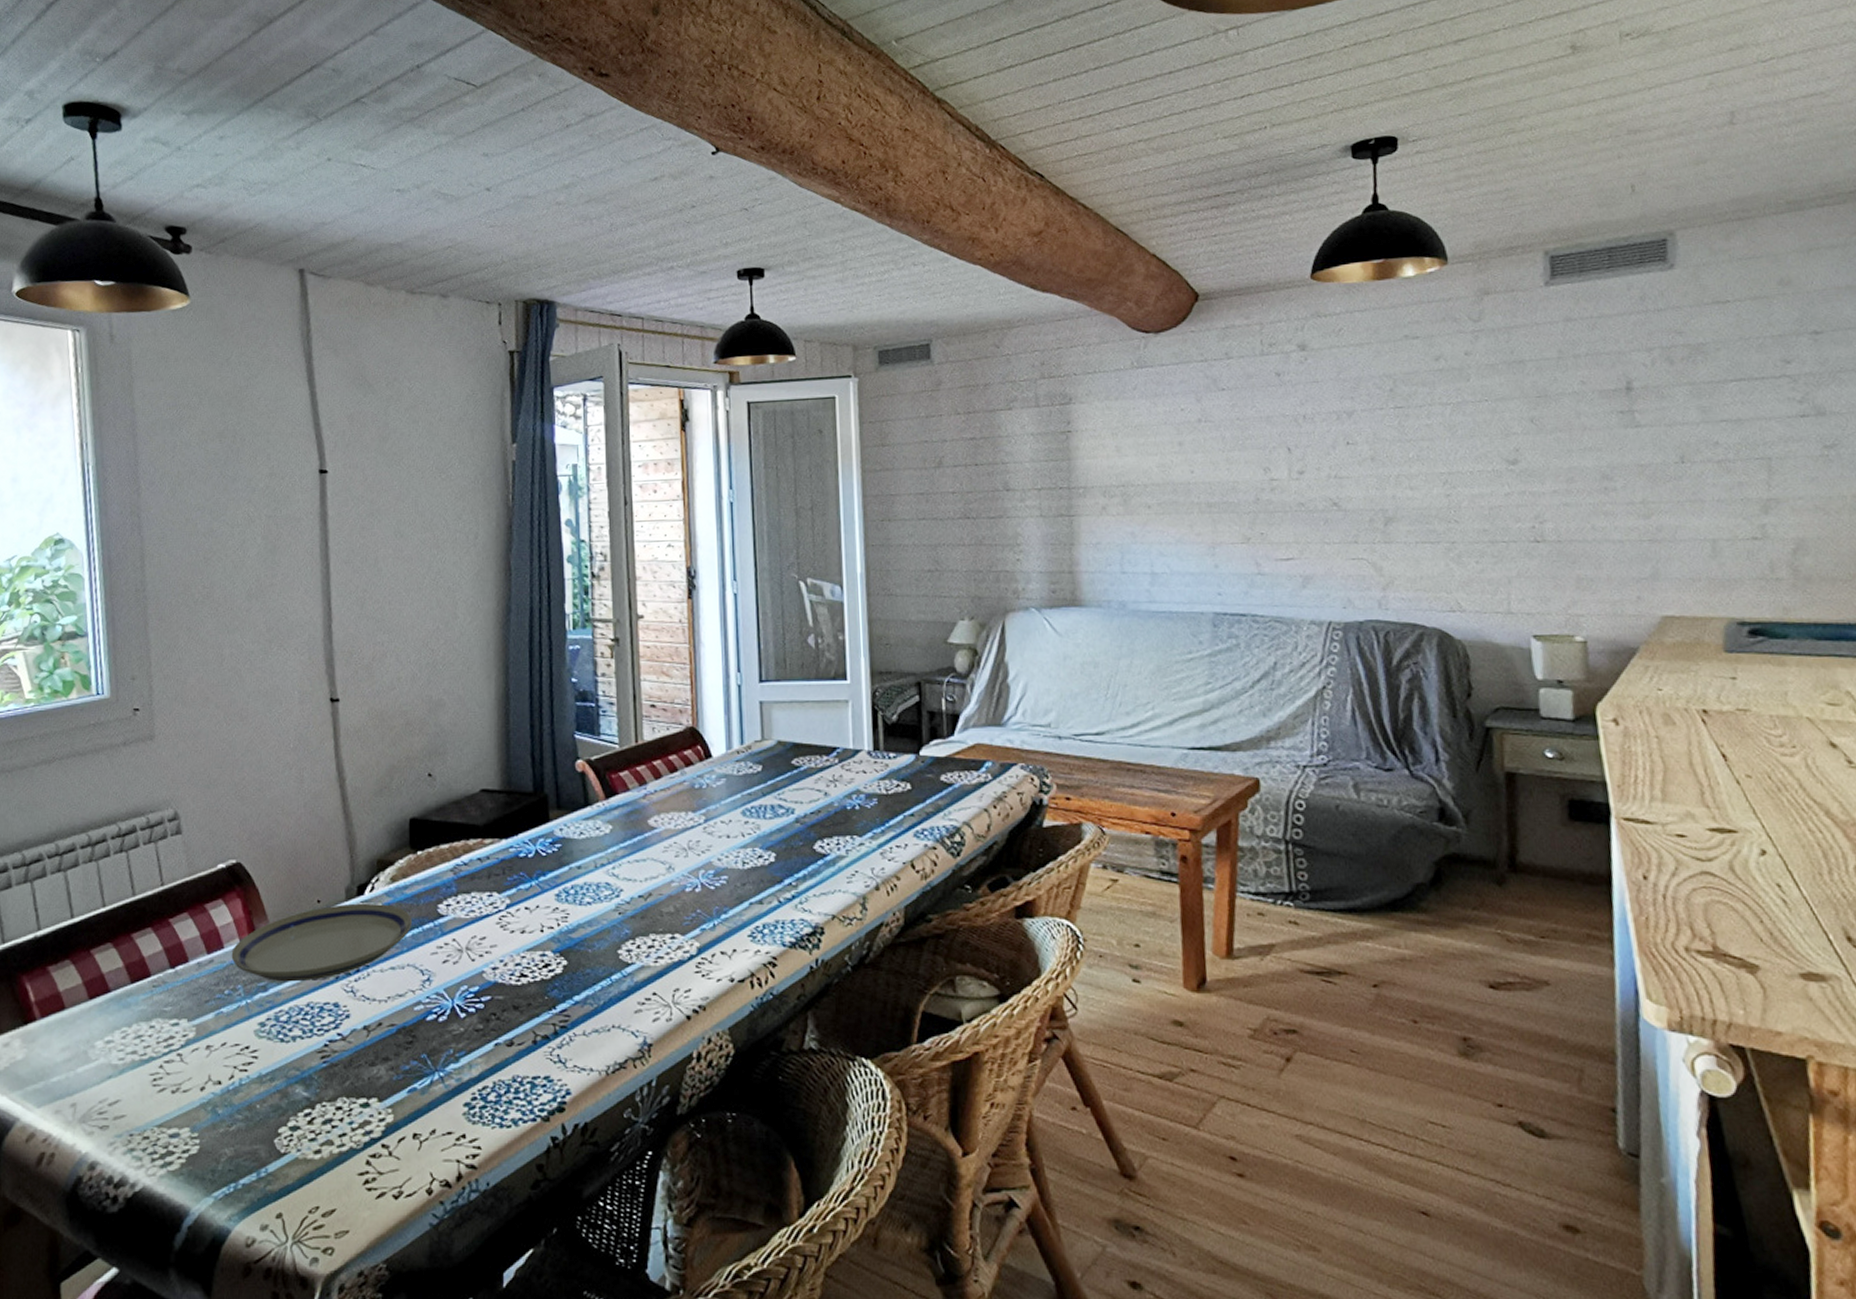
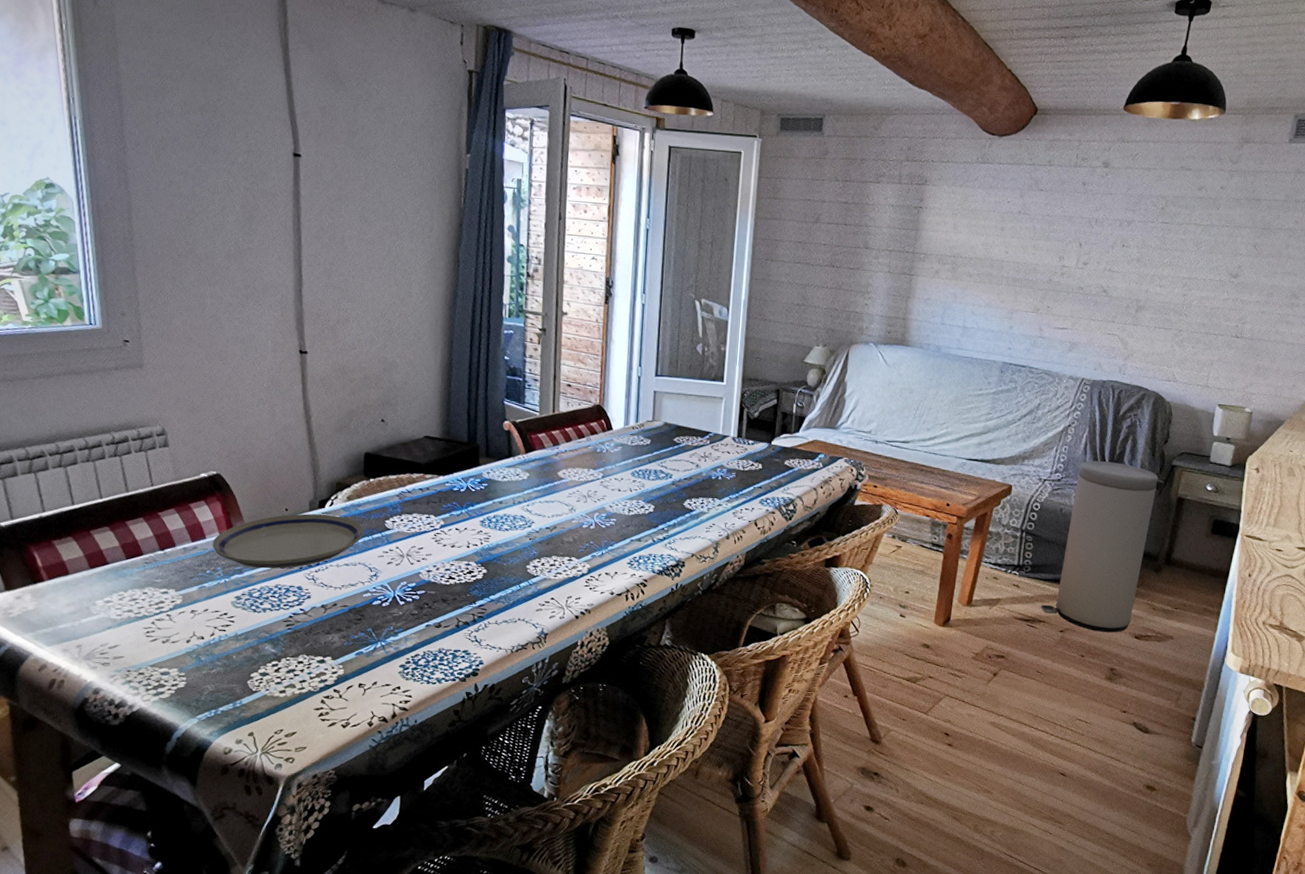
pedal bin: none [1336,731,1483,982] -> present [1041,460,1166,633]

